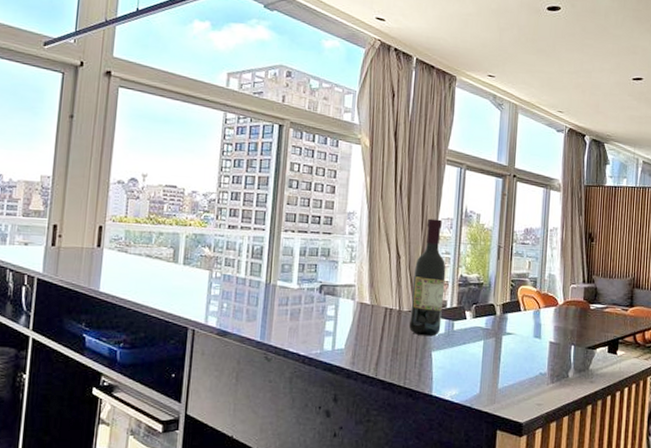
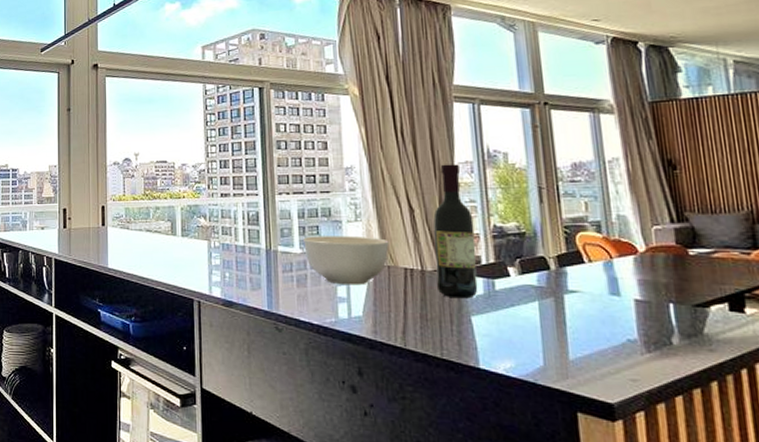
bowl: none [301,273,376,321] -> present [303,235,389,285]

